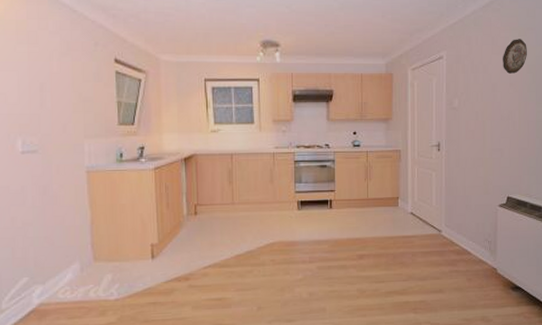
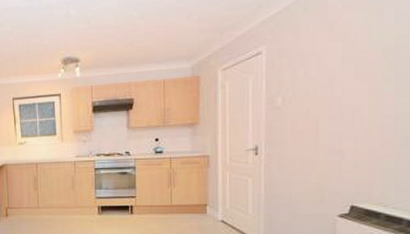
decorative plate: present [503,39,527,74] -> none [345,19,382,62]

